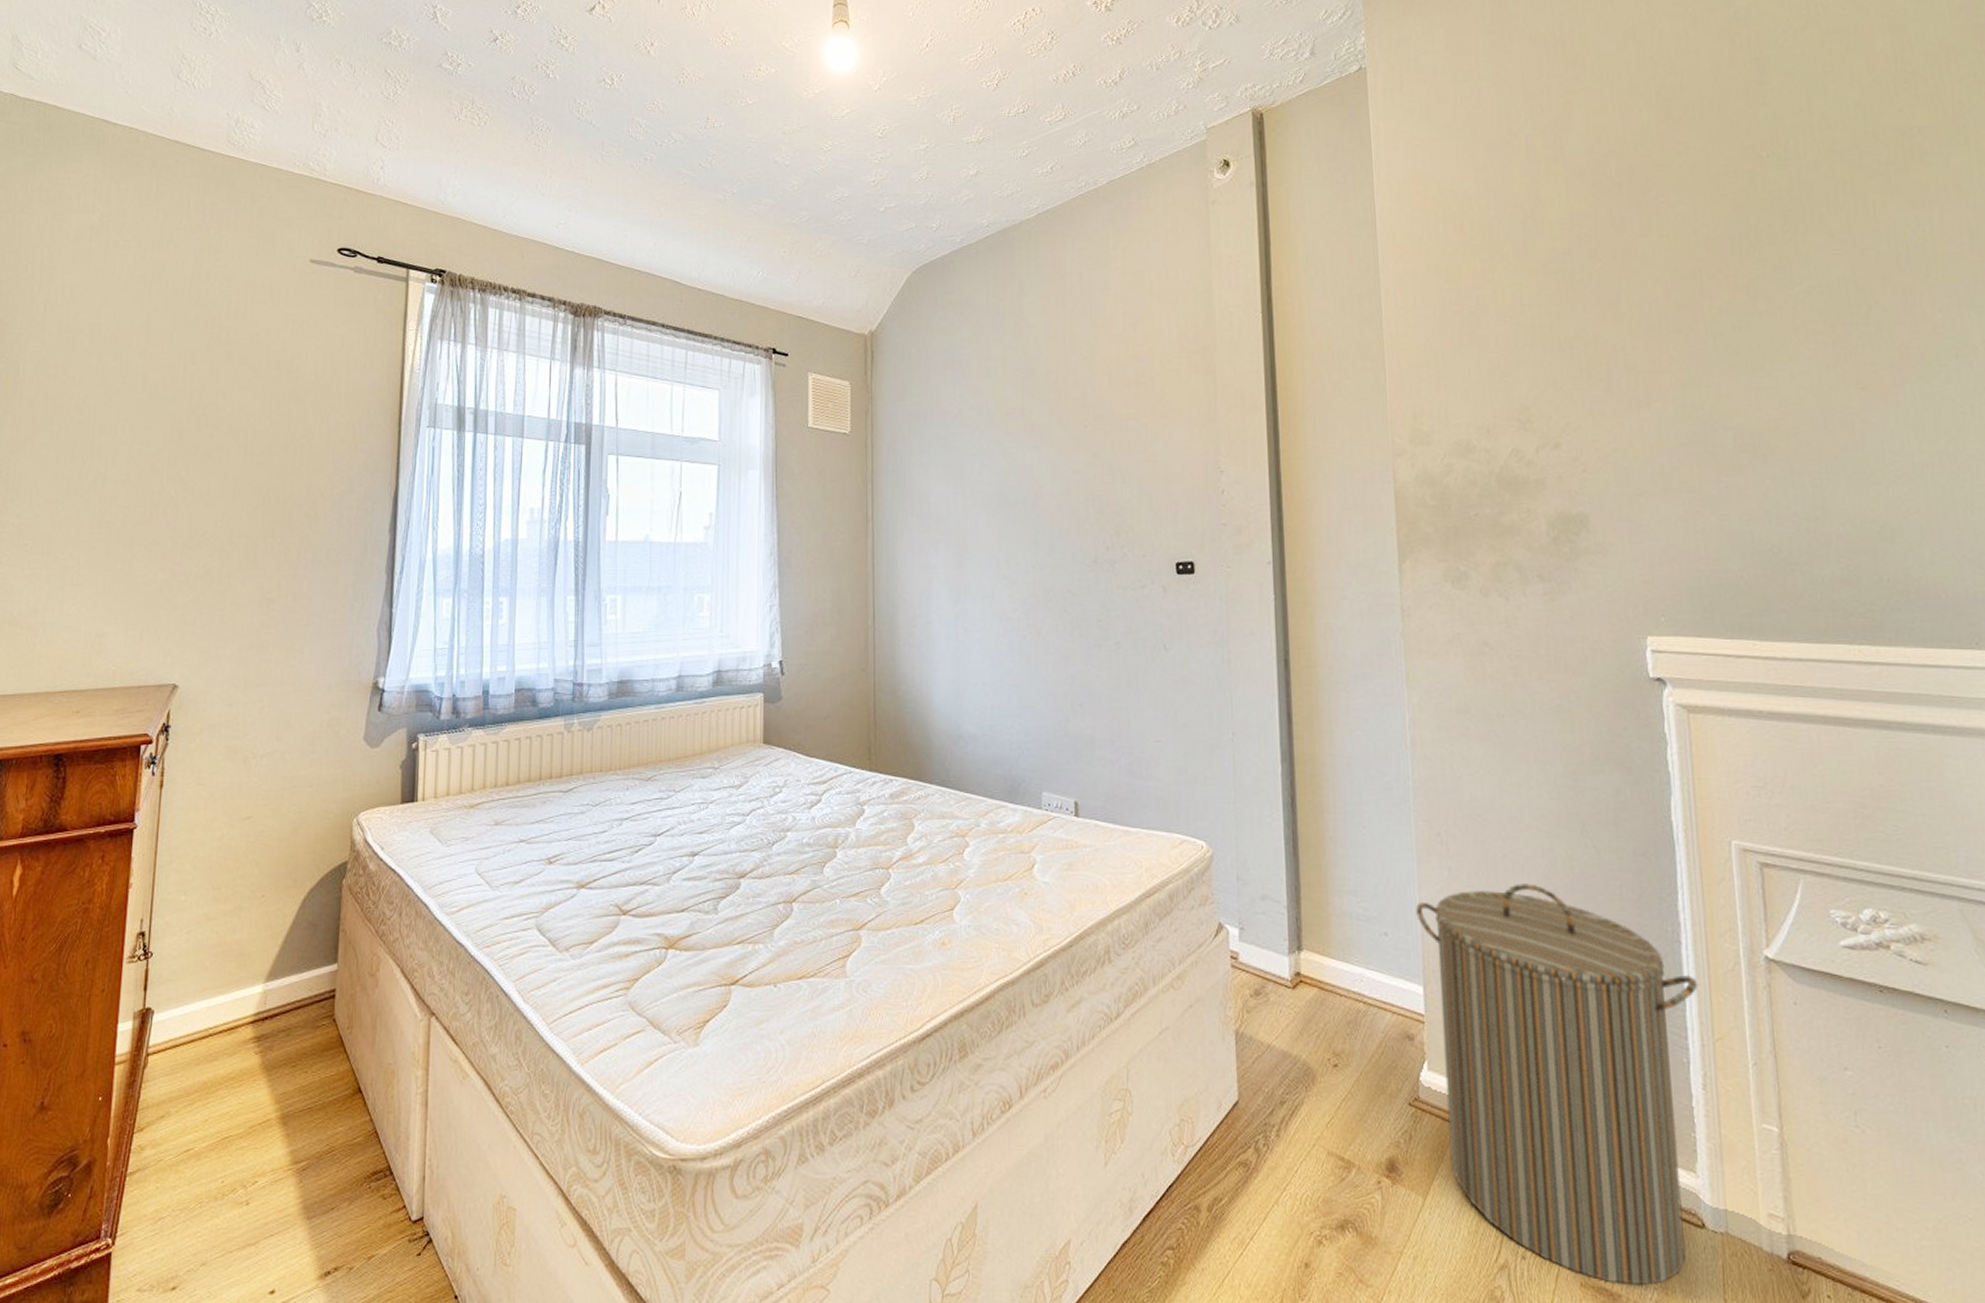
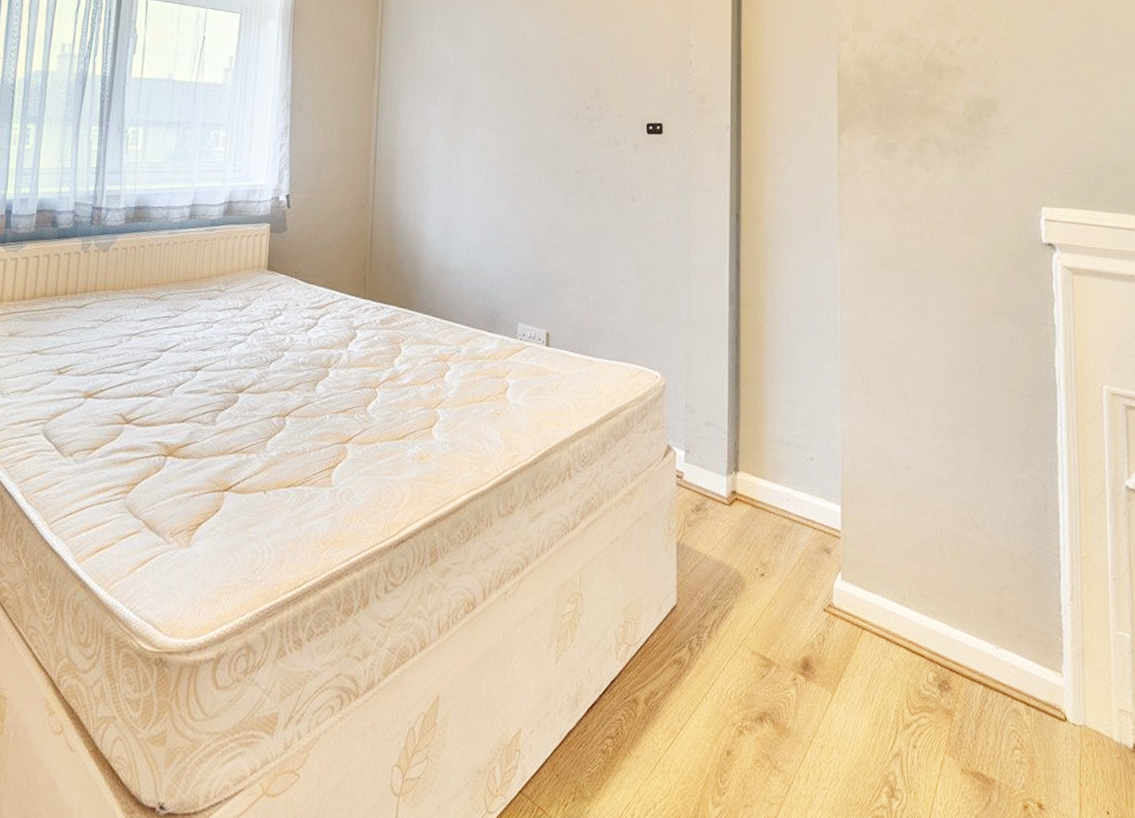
laundry hamper: present [1416,883,1698,1286] -> none [838,417,1071,772]

